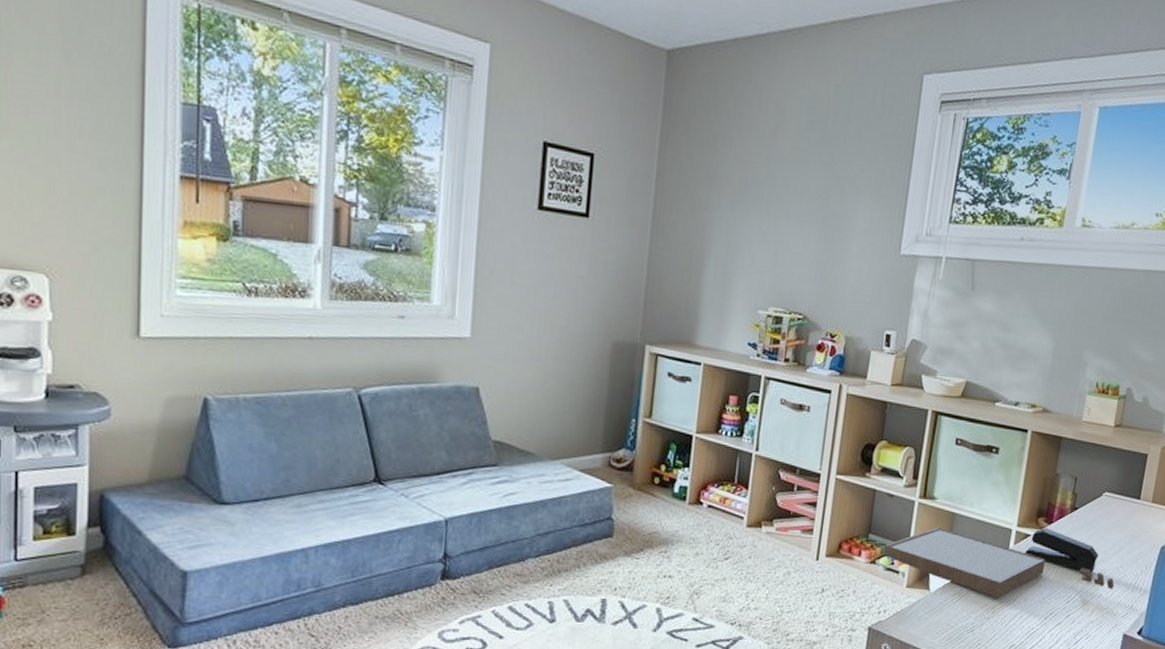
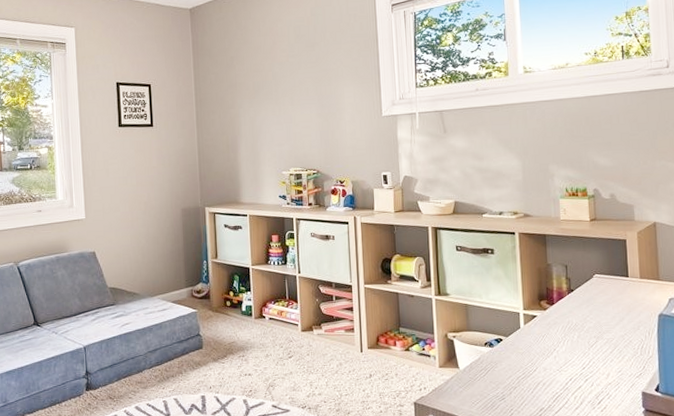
puzzle: present [883,527,1115,598] -> none [414,317,623,370]
stapler: present [1025,528,1099,574] -> none [535,309,602,343]

